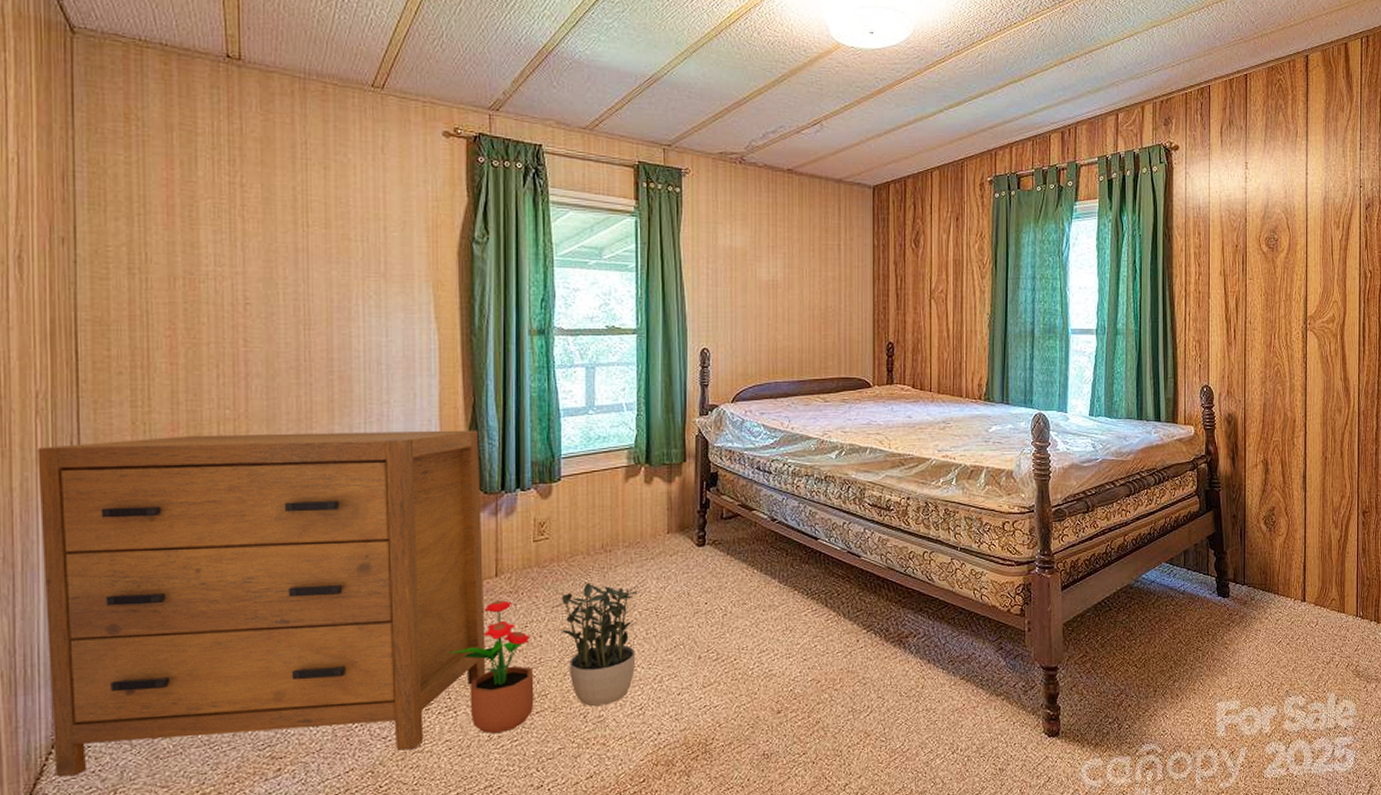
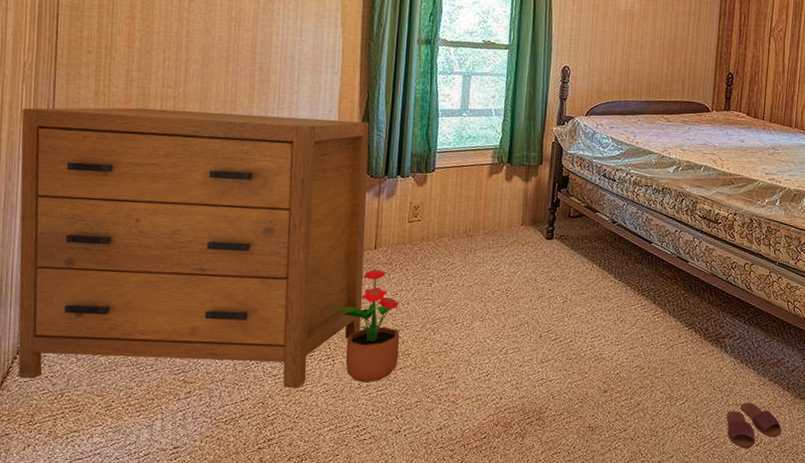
potted plant: present [550,581,641,706] -> none [417,261,496,368]
slippers: none [917,705,979,757] -> present [726,402,782,448]

